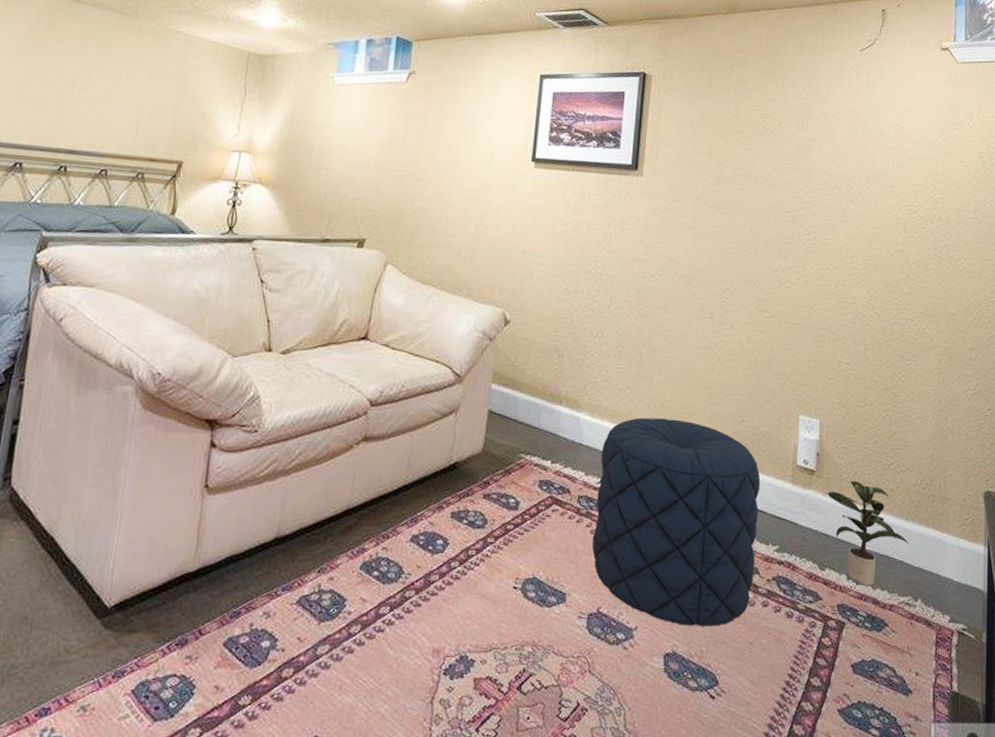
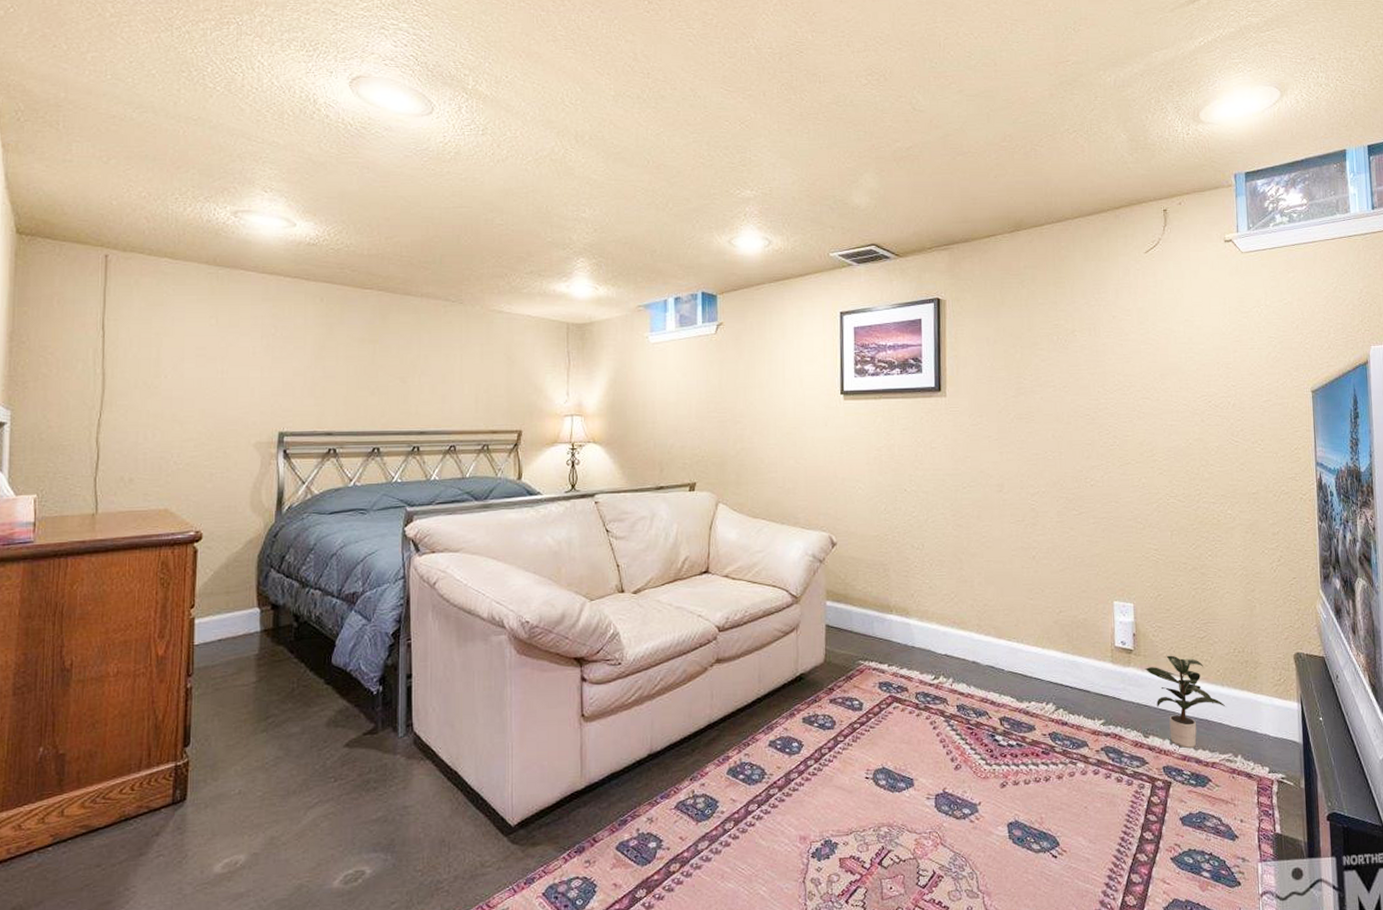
pouf: present [592,417,761,627] -> none [933,616,1084,797]

